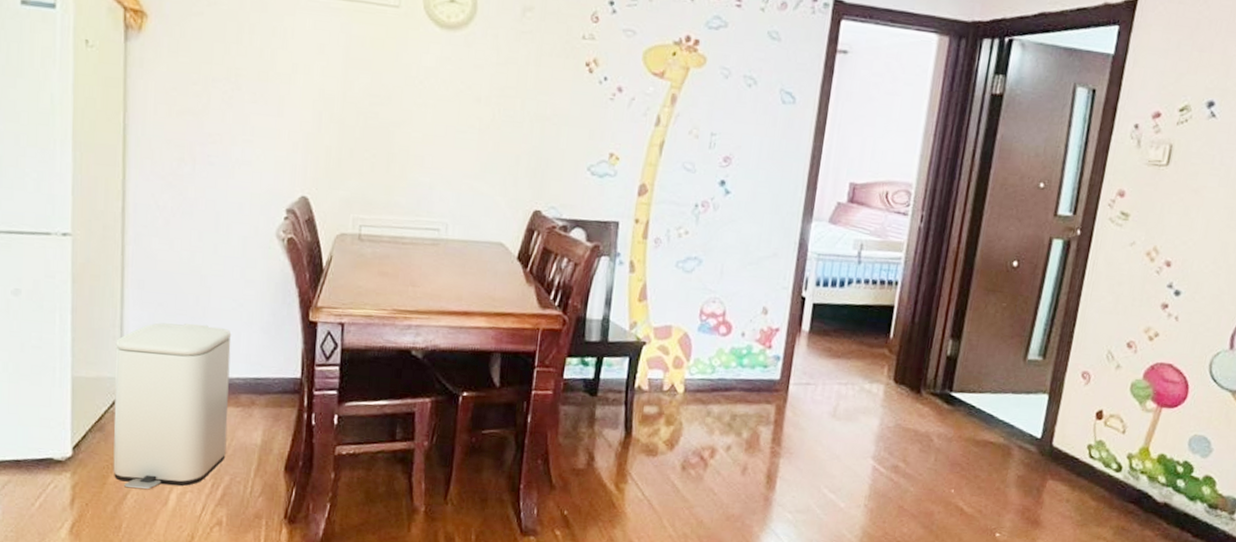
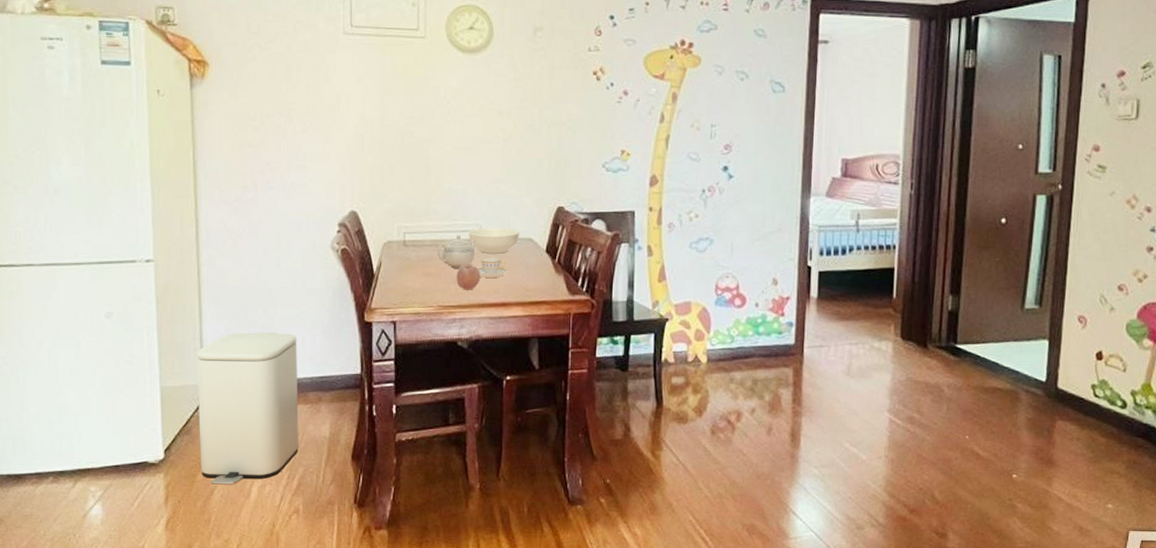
teapot: none [395,232,441,270] -> present [437,234,476,268]
fruit: none [415,265,443,295] -> present [456,264,481,290]
bowl: none [432,227,491,257] -> present [468,227,520,254]
teacup: none [439,259,473,284] -> present [477,257,507,279]

